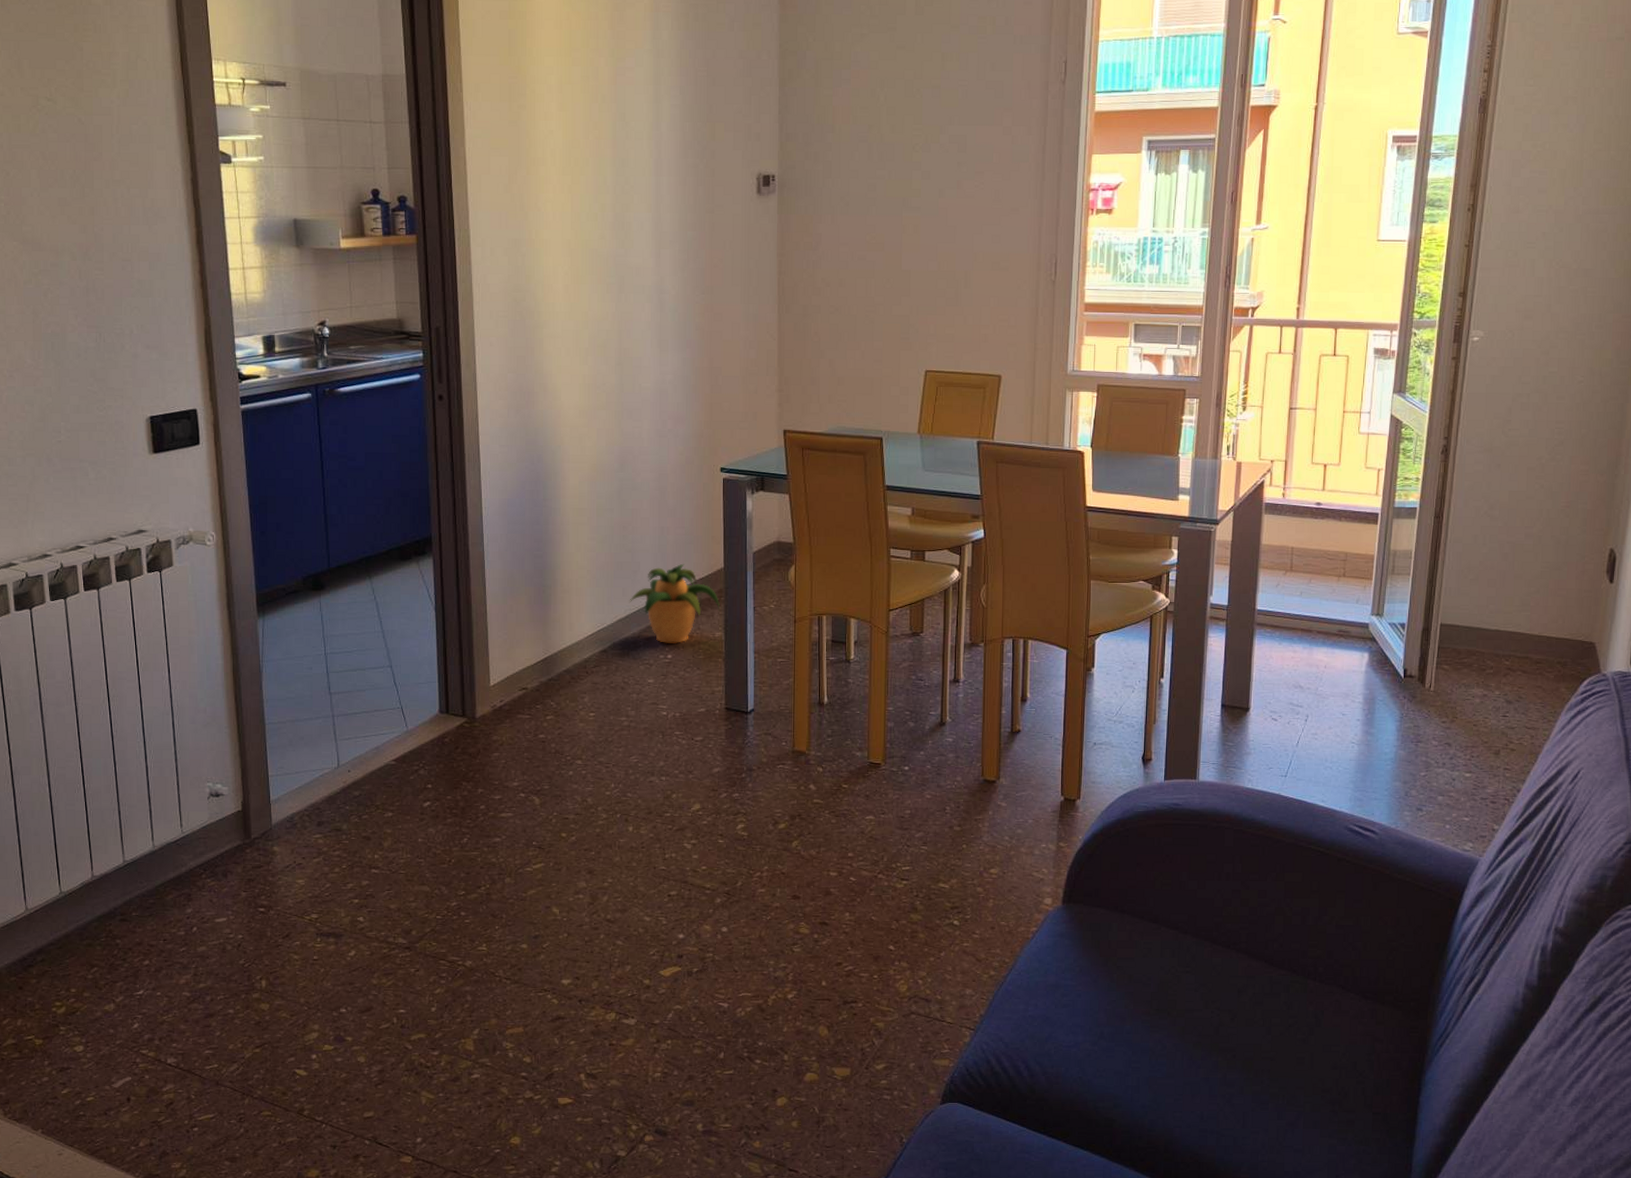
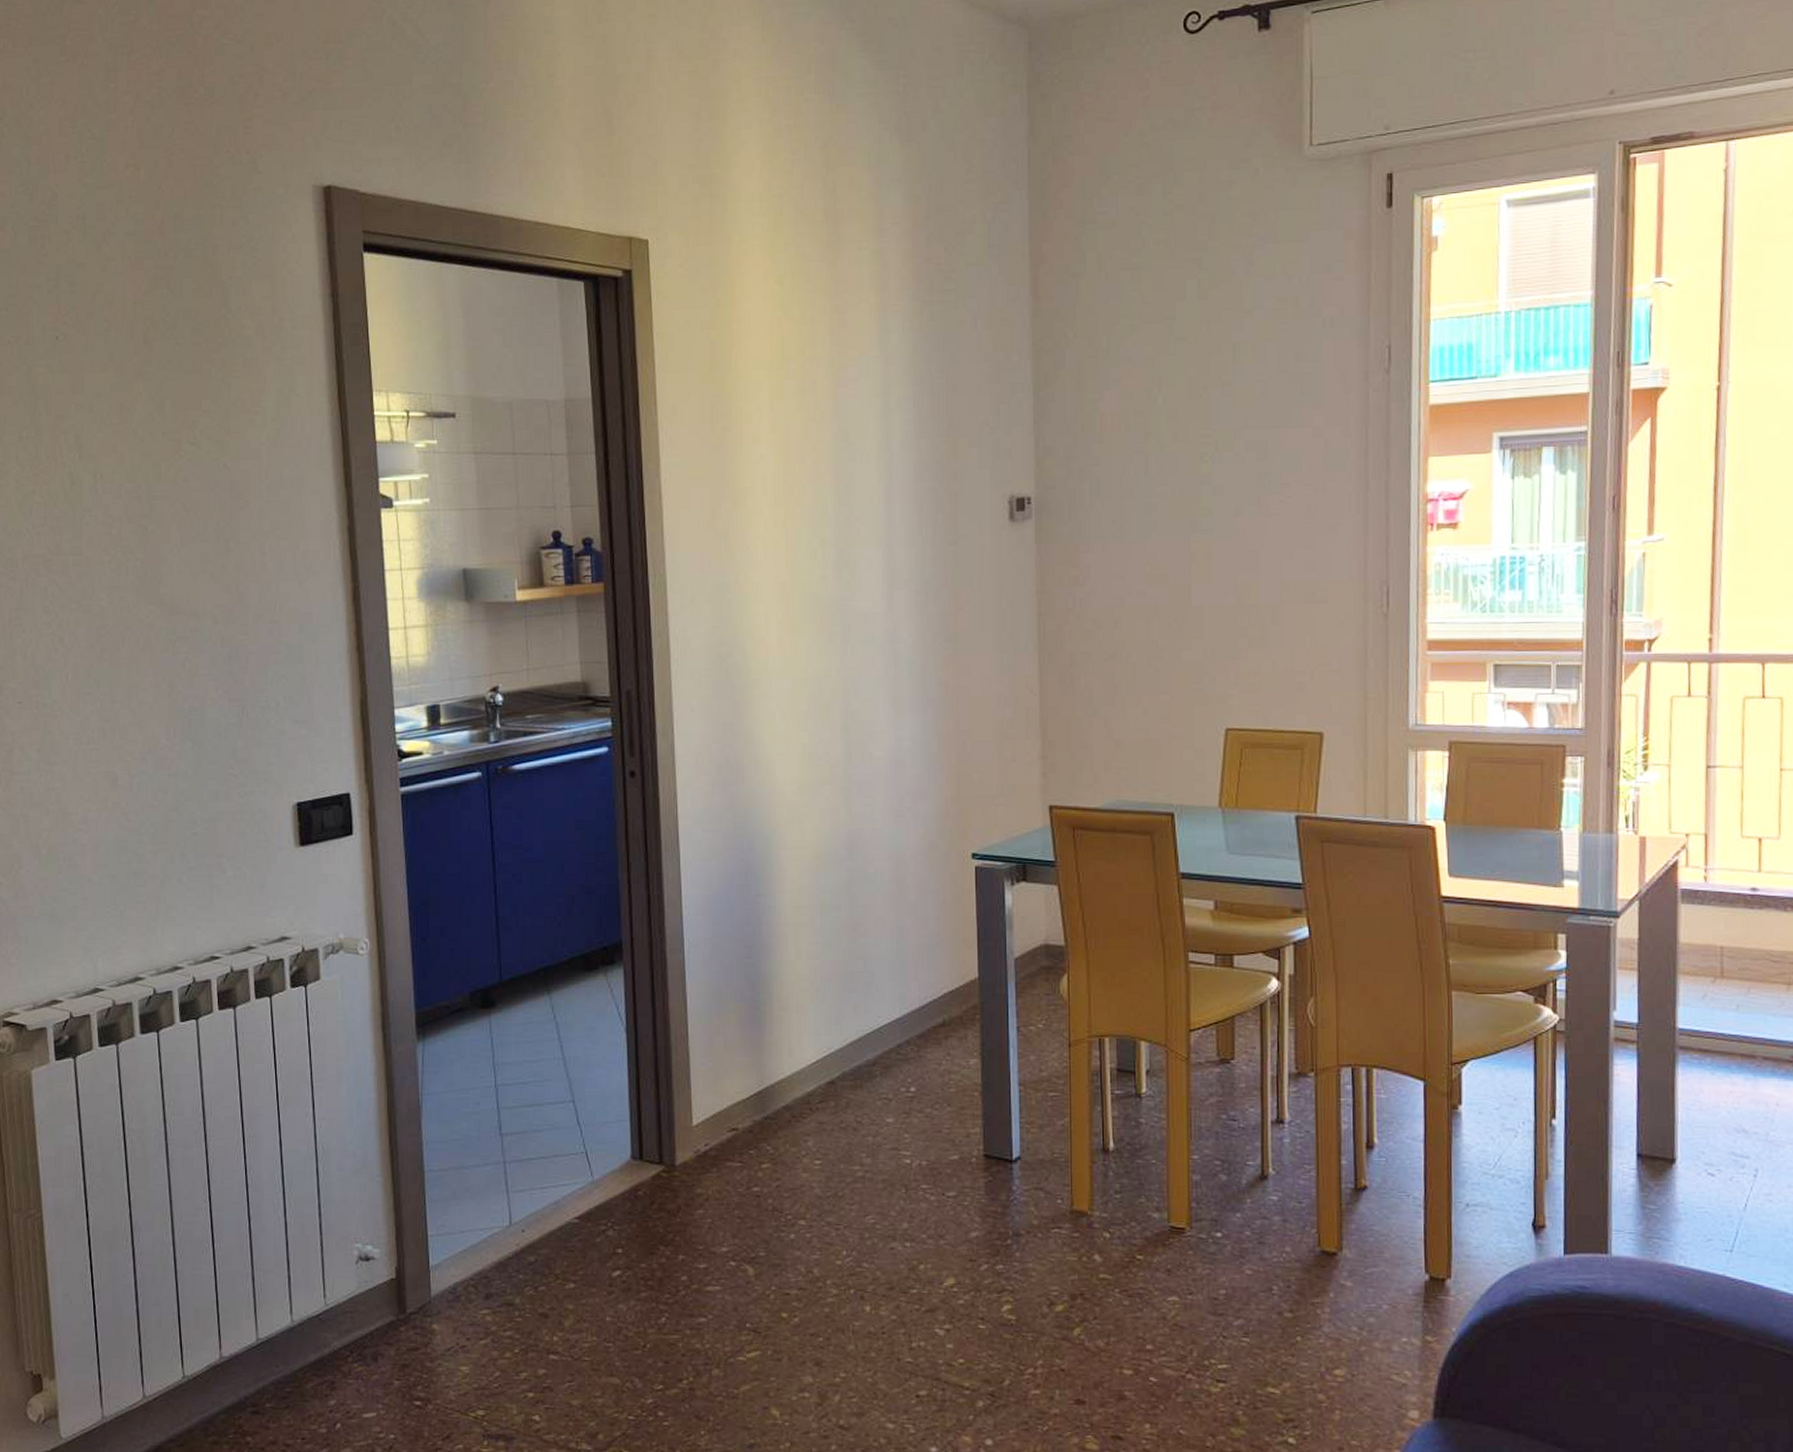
potted plant: present [629,563,720,643] -> none [861,972,974,1073]

